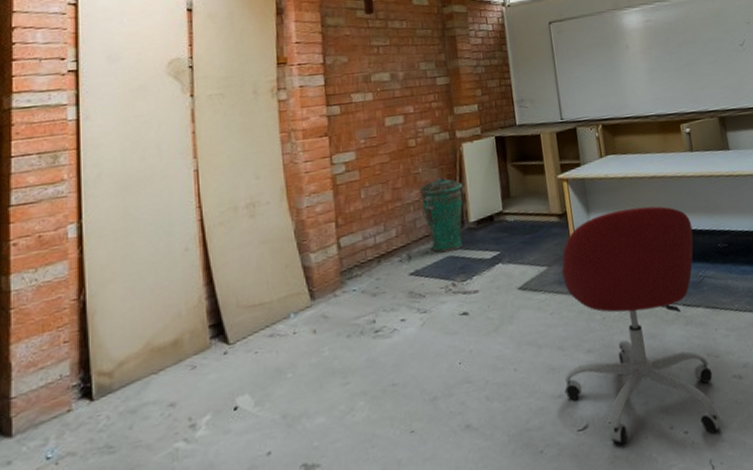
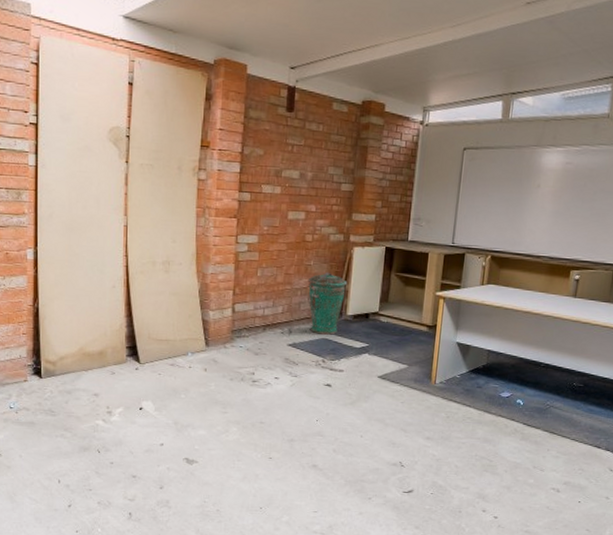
office chair: present [561,206,723,445] -> none [399,334,554,524]

